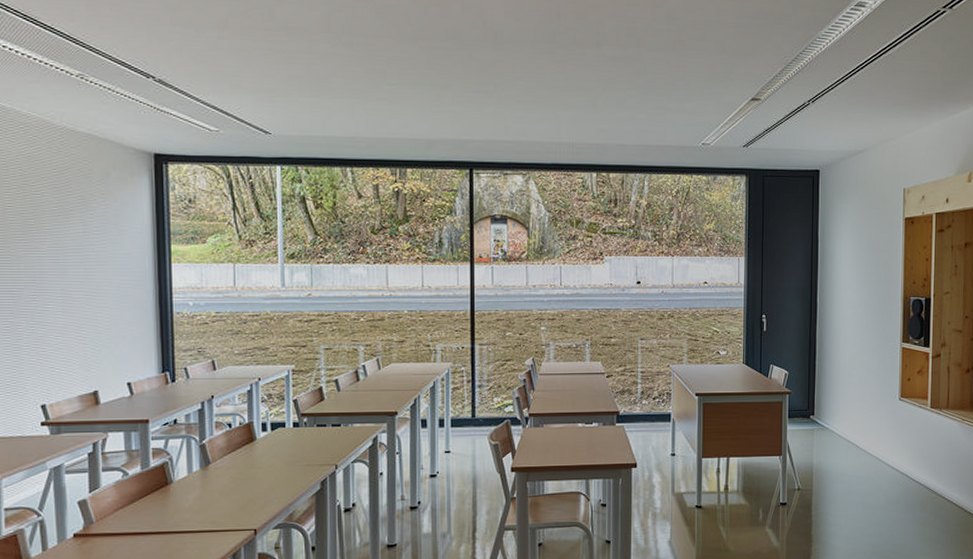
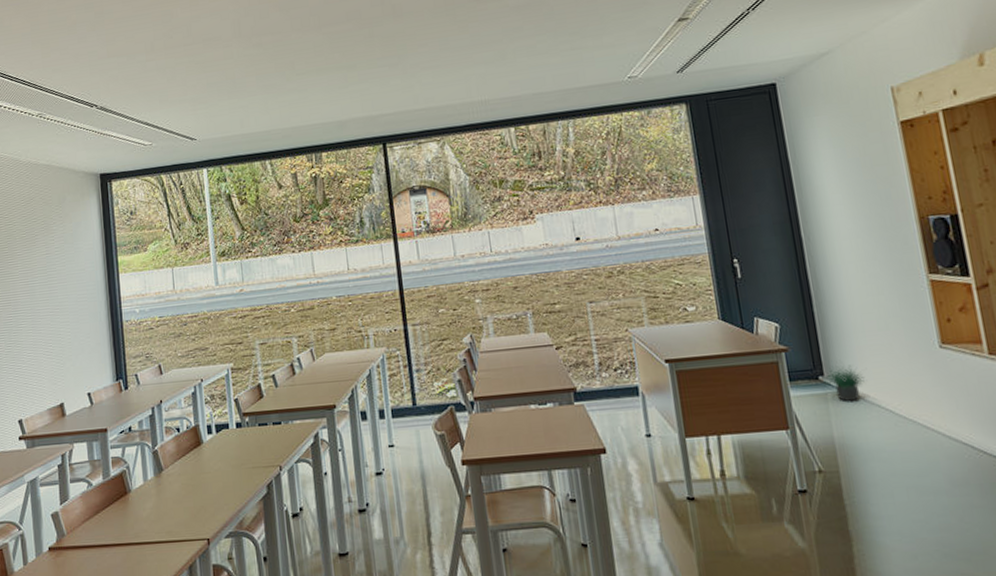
potted plant: none [816,408,842,437] -> present [826,364,865,402]

